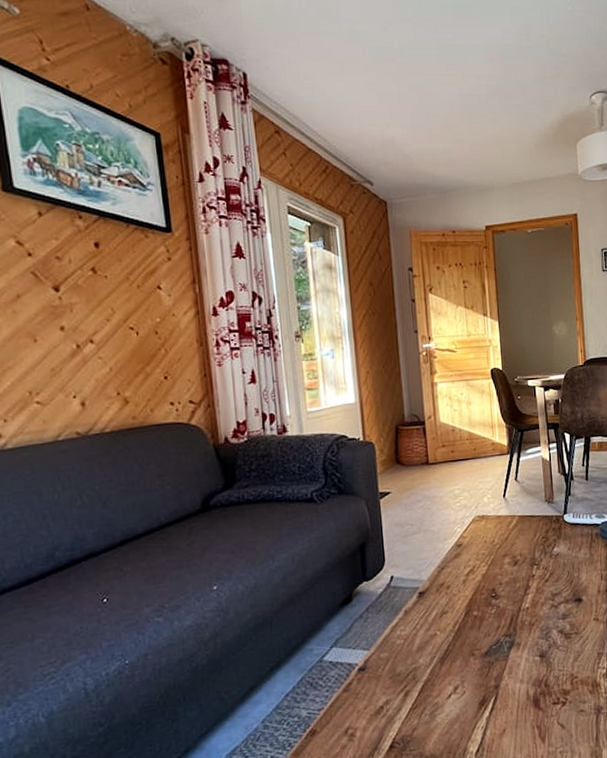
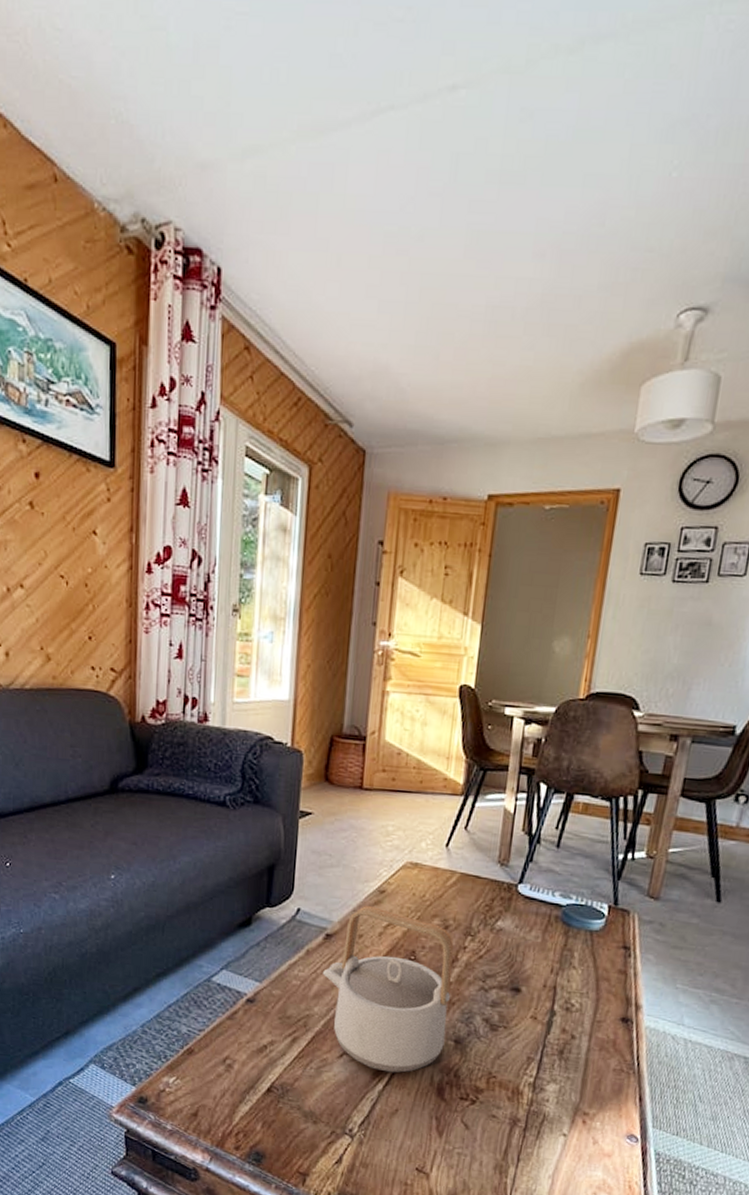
teapot: none [422,559,532,700] -> present [323,906,454,1073]

